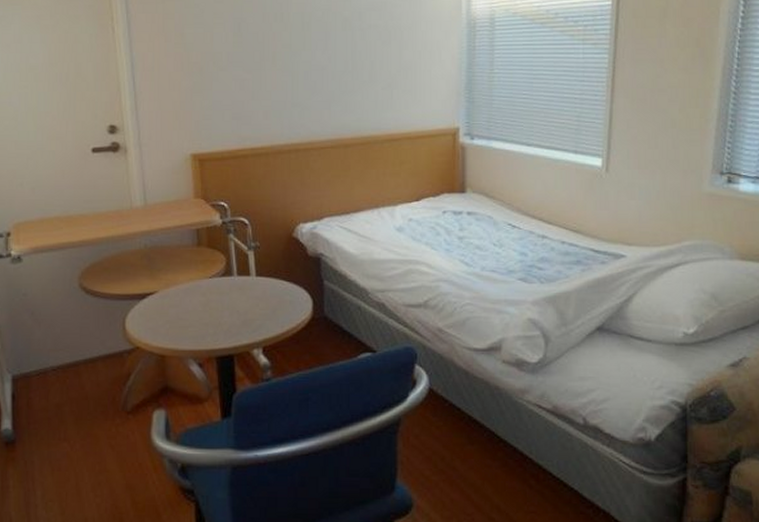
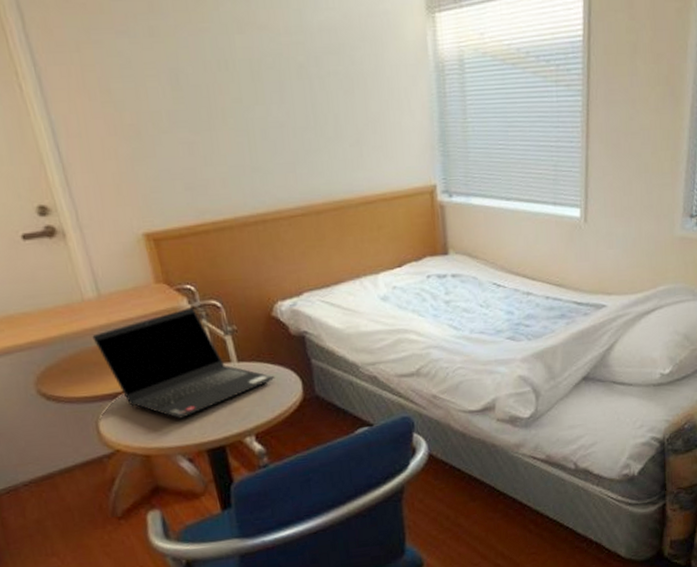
laptop computer: none [133,222,288,324] -> present [92,307,275,419]

